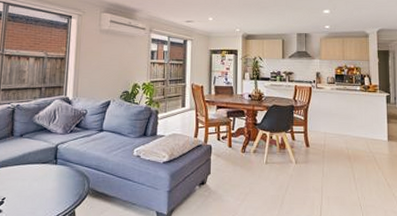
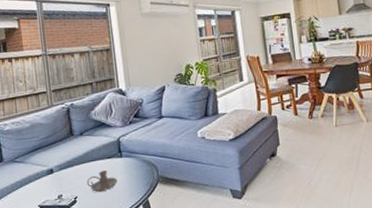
candle holder: none [17,174,48,196] -> present [86,169,117,192]

